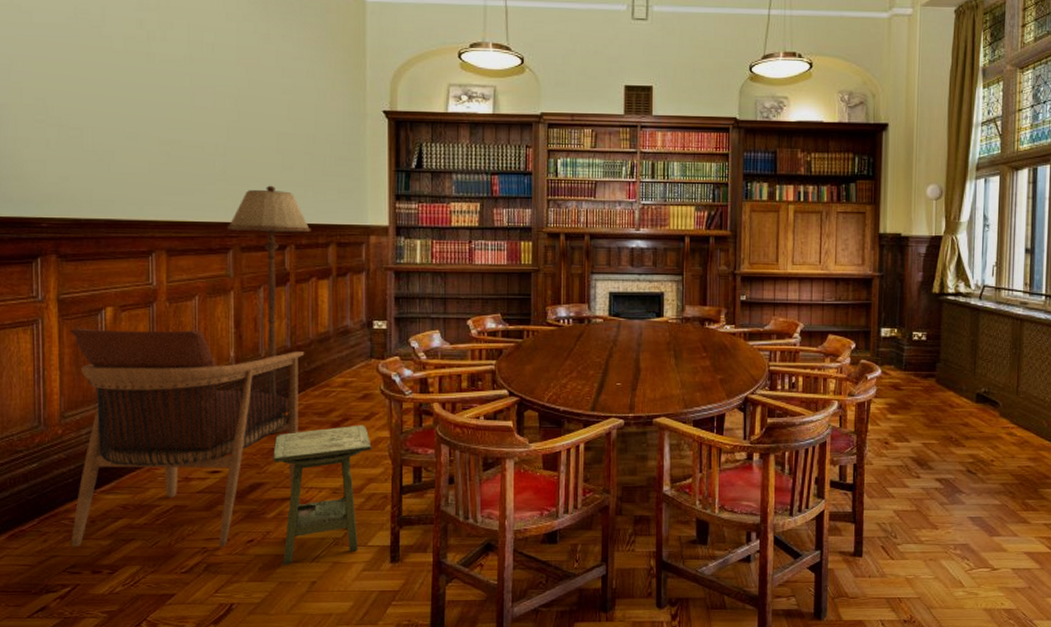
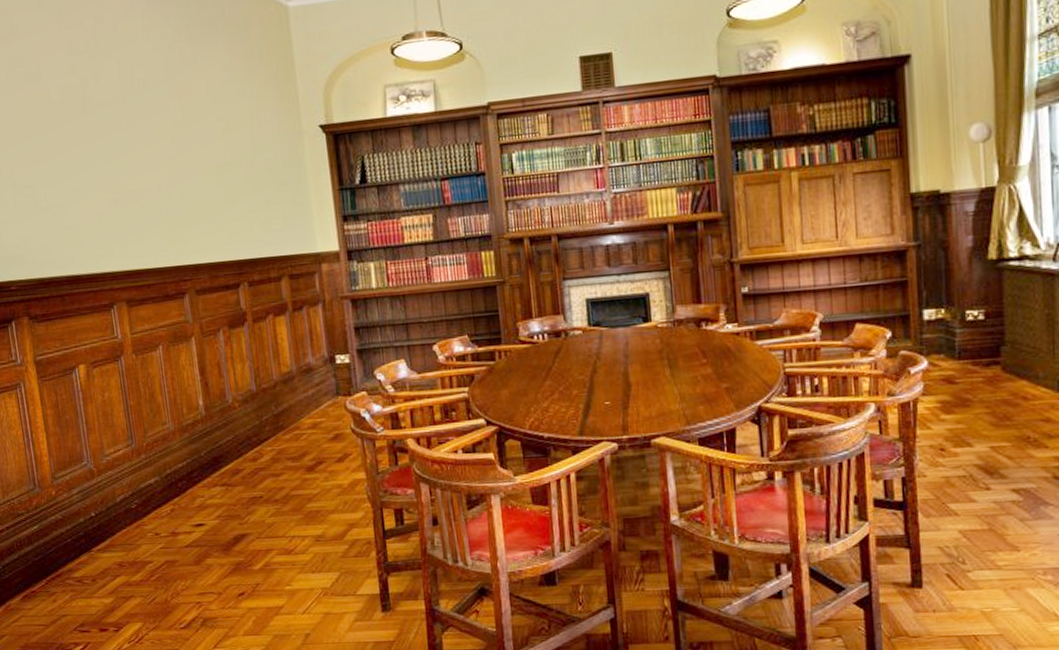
armchair: present [69,328,305,548] -> none [49,381,276,606]
floor lamp: present [227,185,311,433] -> none [180,221,265,482]
side table: present [273,425,372,565] -> none [252,467,349,618]

